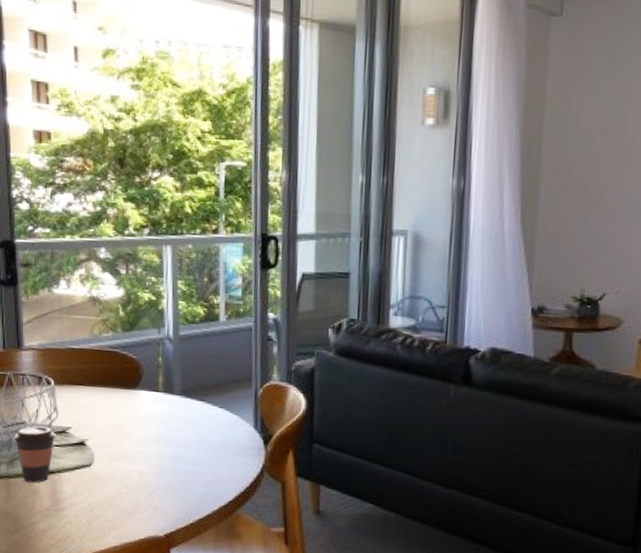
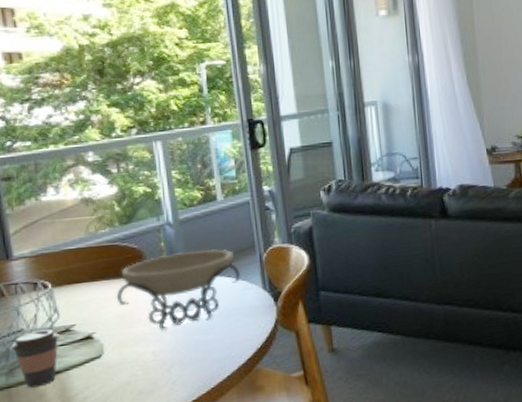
decorative bowl: none [111,371,233,452] -> present [116,249,241,331]

